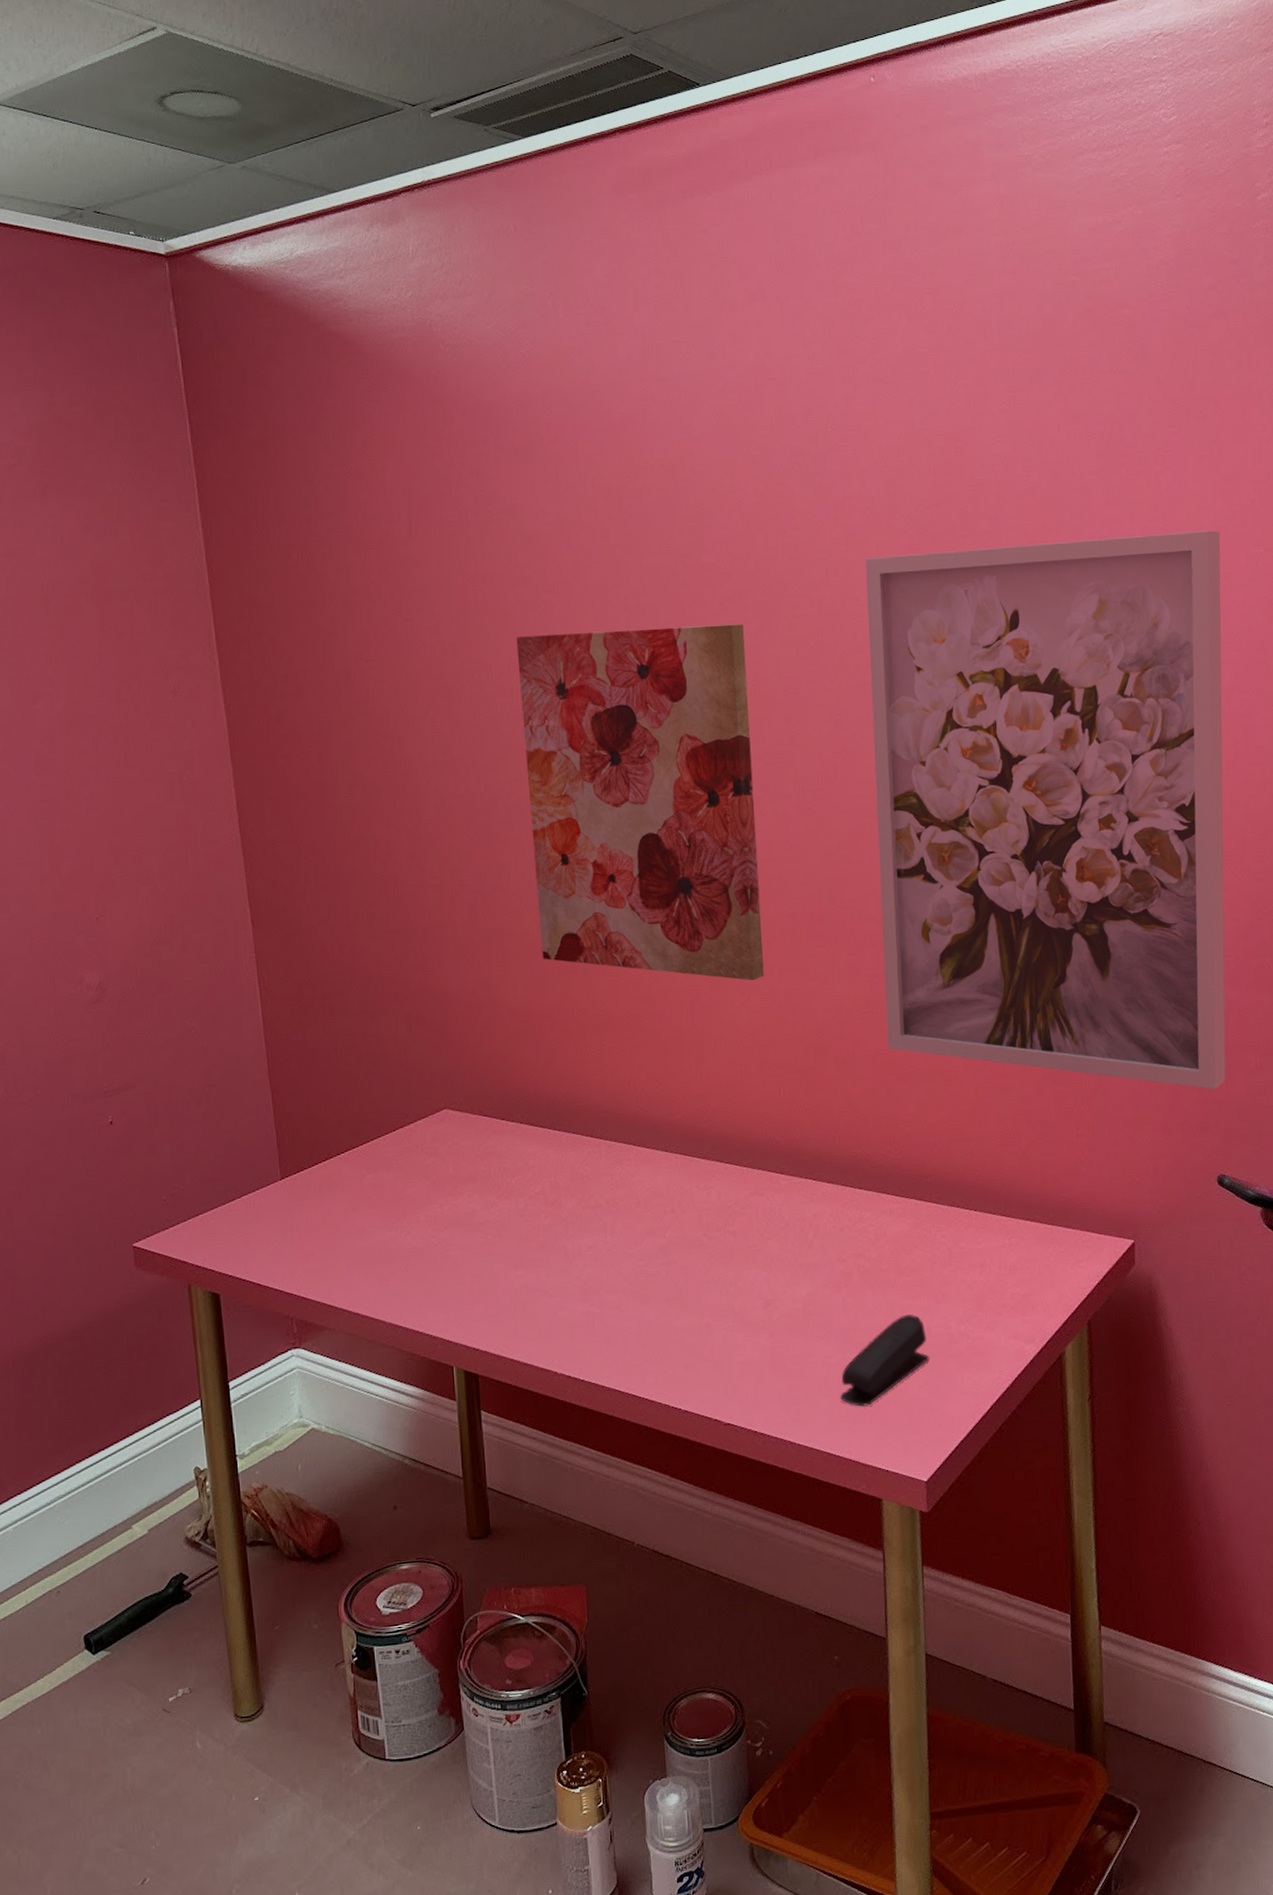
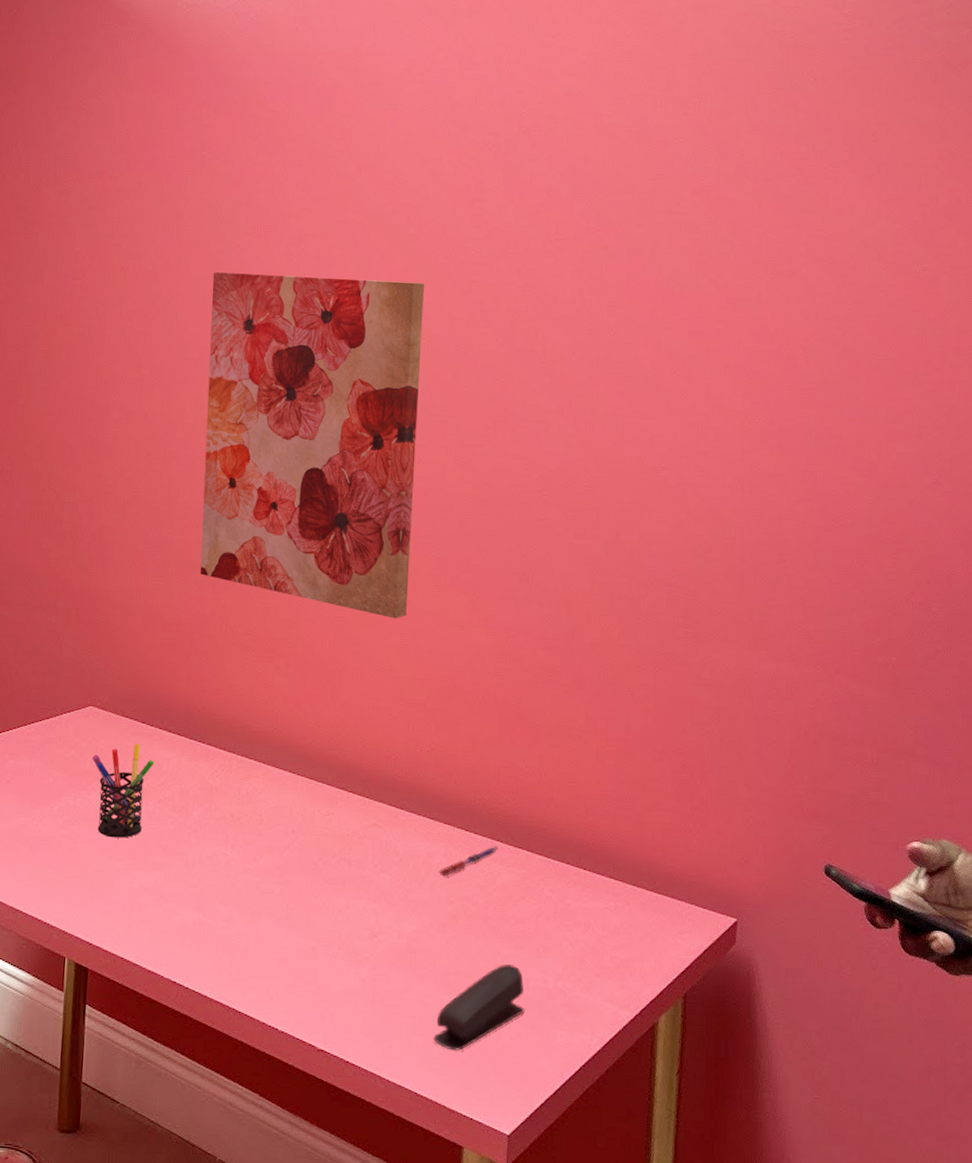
pen holder: none [454,1141,520,1241] -> present [92,743,155,838]
pen: none [827,1199,886,1236] -> present [439,846,499,877]
wall art: present [865,530,1226,1090] -> none [517,235,882,780]

